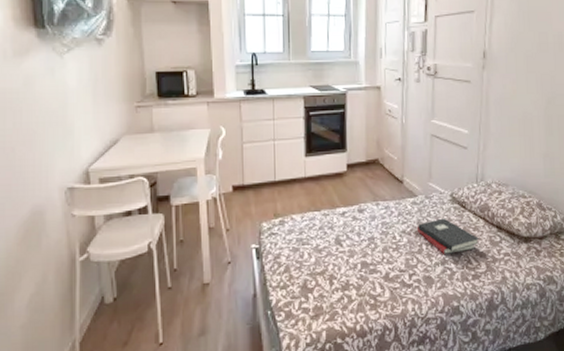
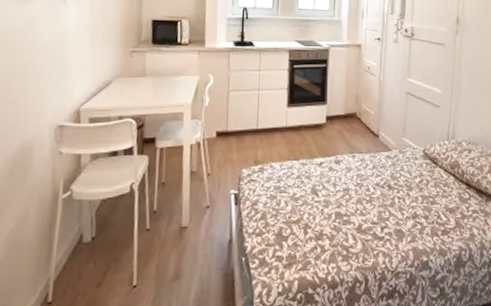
hardback book: present [416,218,479,255] -> none [390,173,449,210]

